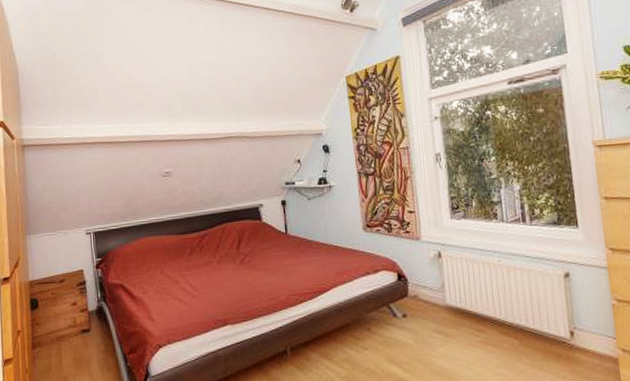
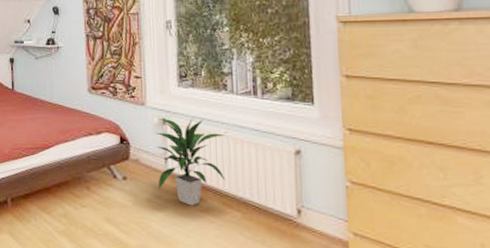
indoor plant: none [432,249,502,338] -> present [155,117,226,206]

